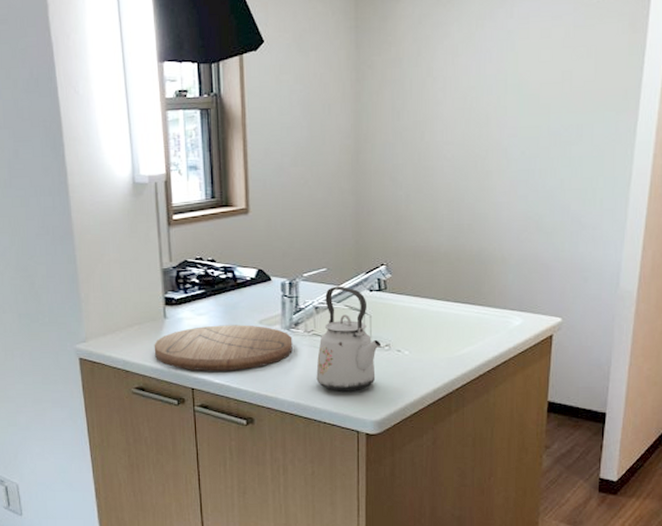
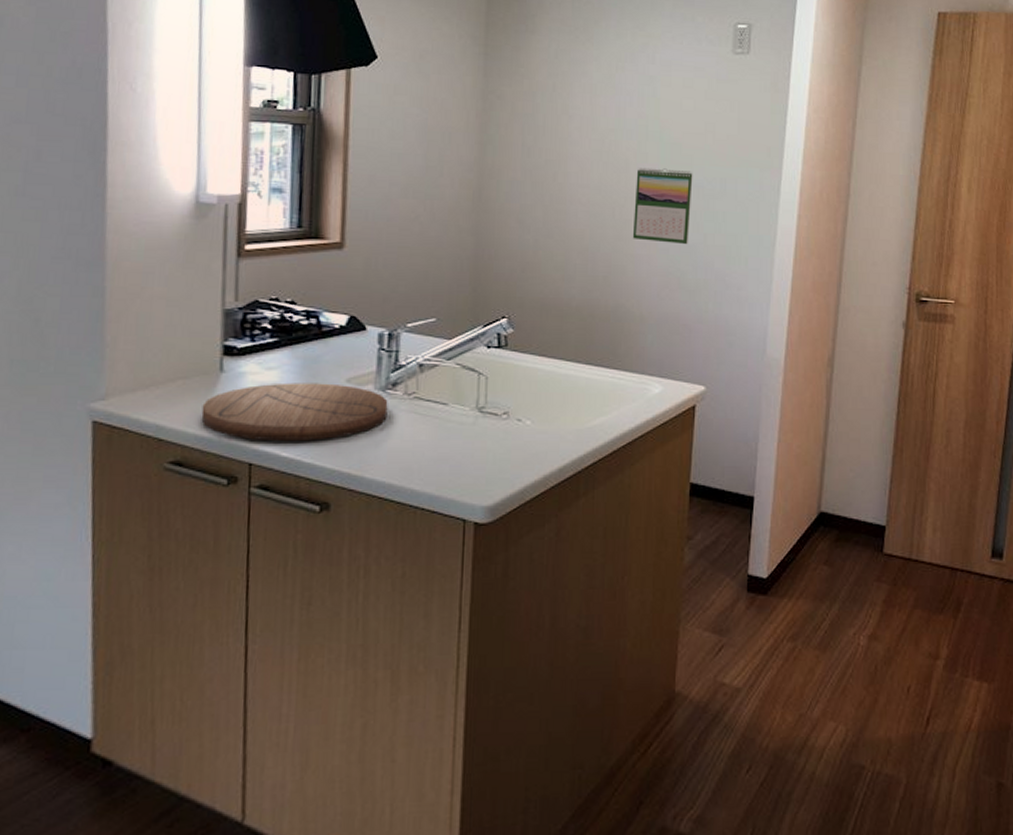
kettle: present [316,286,382,392] -> none [415,340,499,469]
calendar: none [494,120,550,190] -> present [632,167,693,244]

